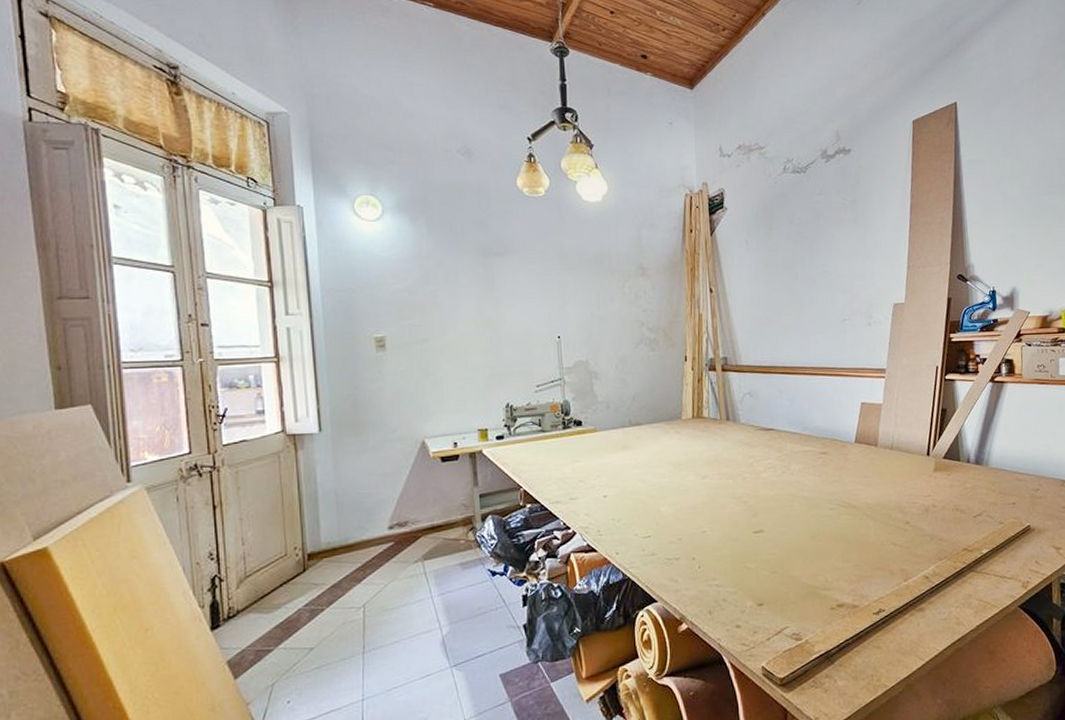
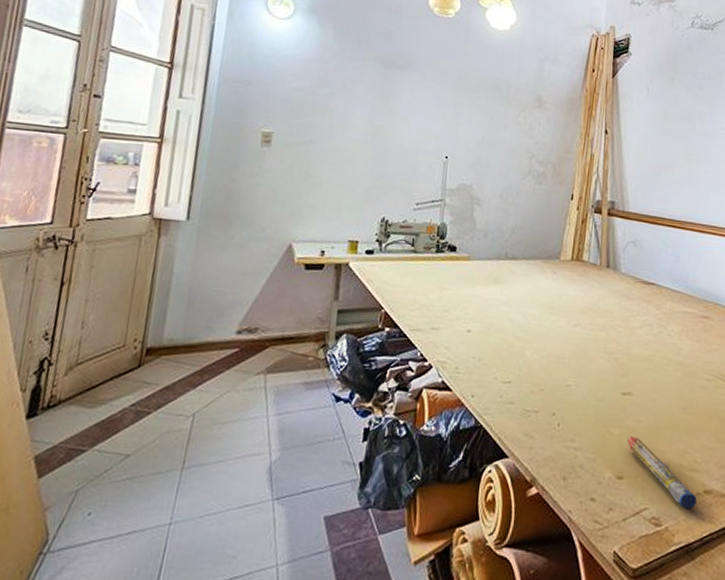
marker pen: none [764,567,831,623] -> present [627,436,696,509]

